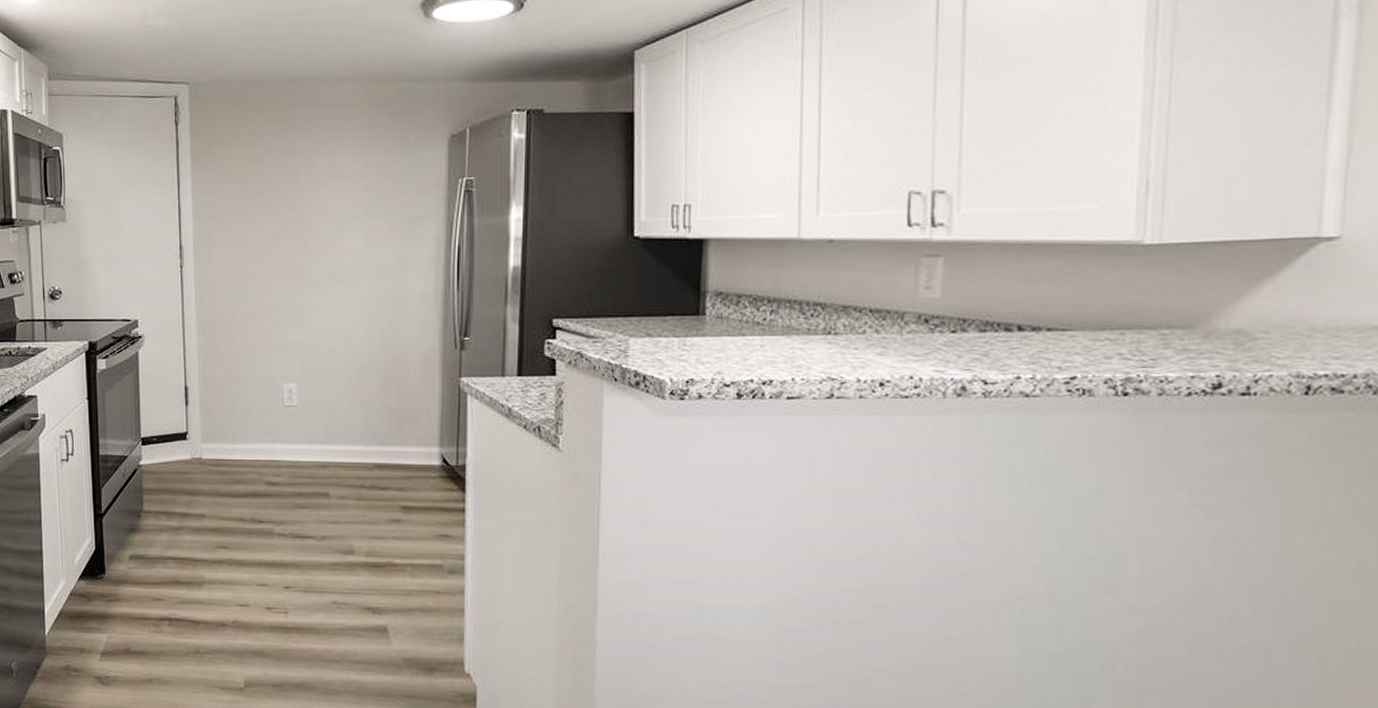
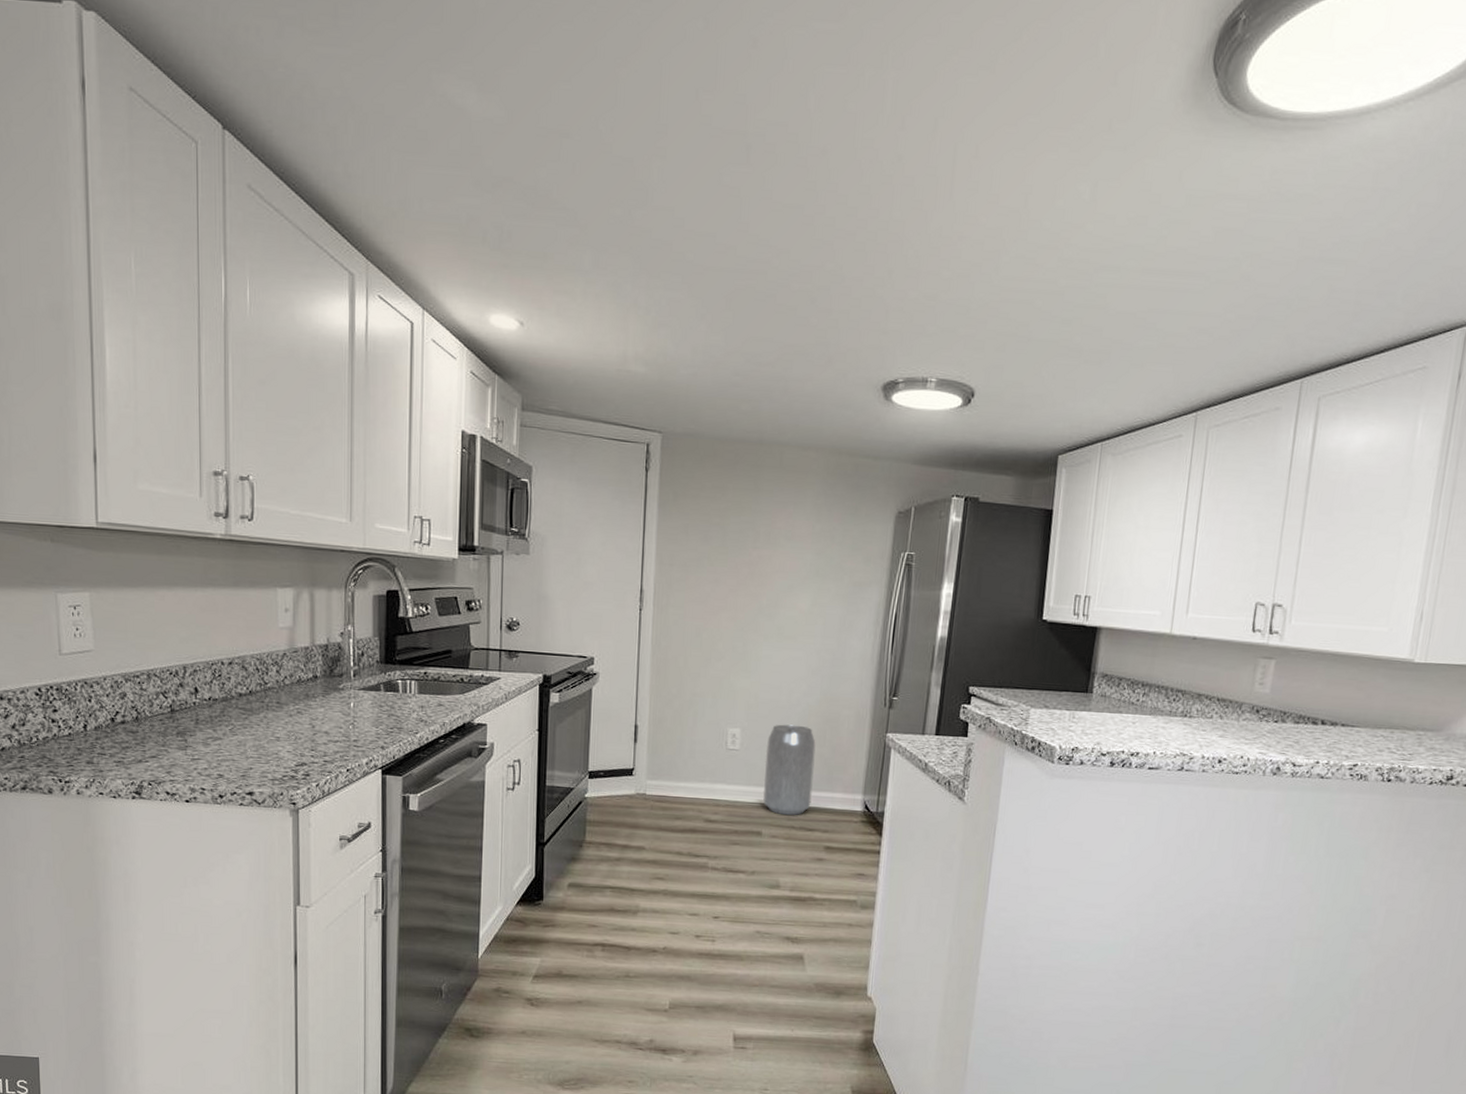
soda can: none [326,375,381,474] -> present [762,724,816,816]

